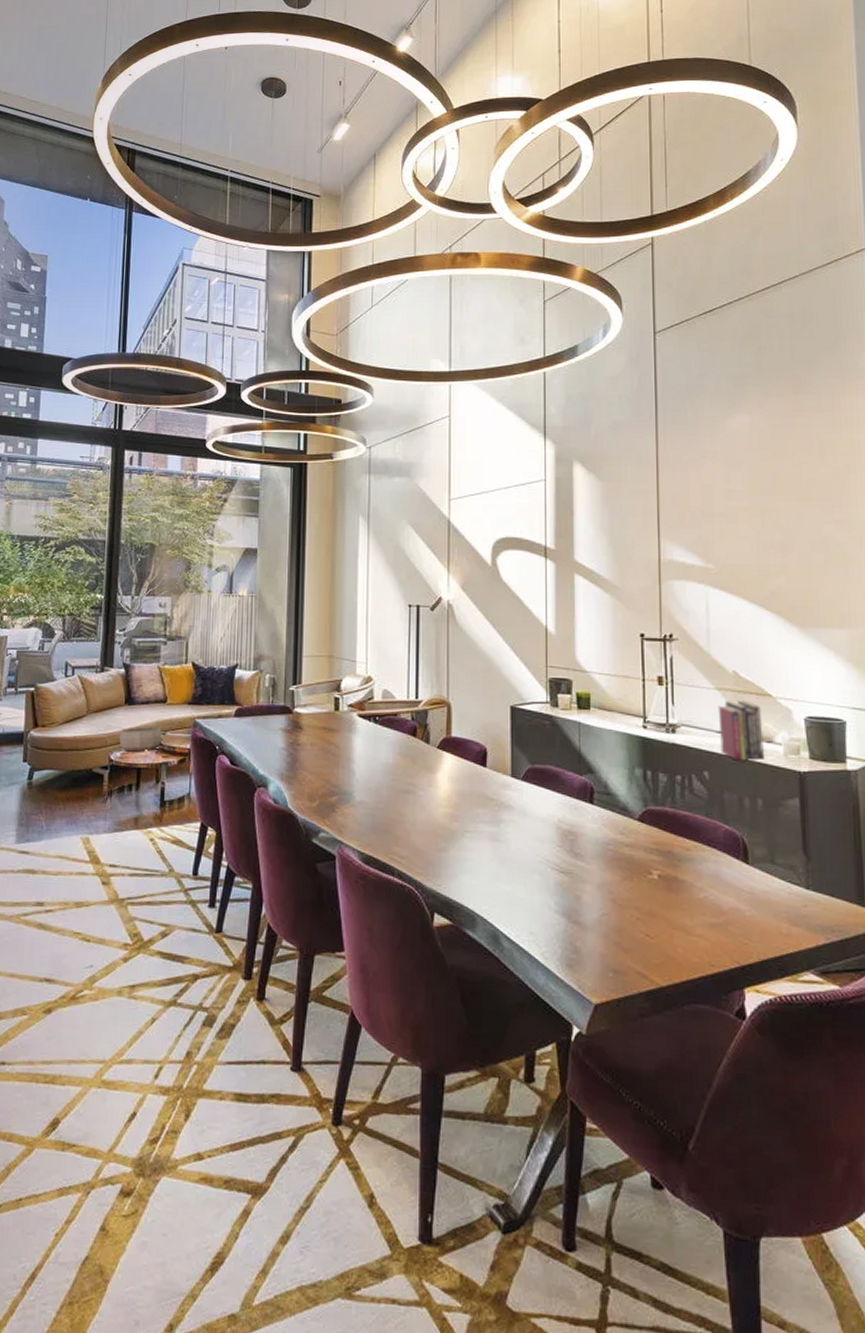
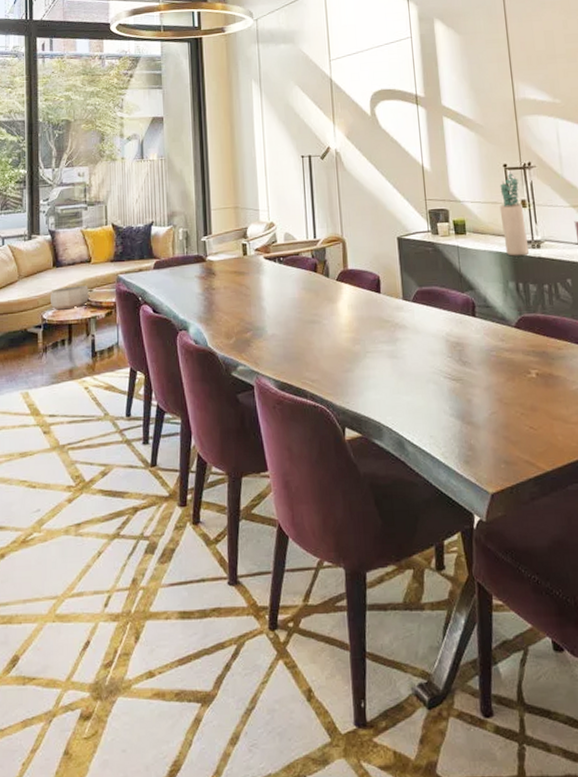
vase: none [631,641,663,740] -> present [499,170,530,257]

